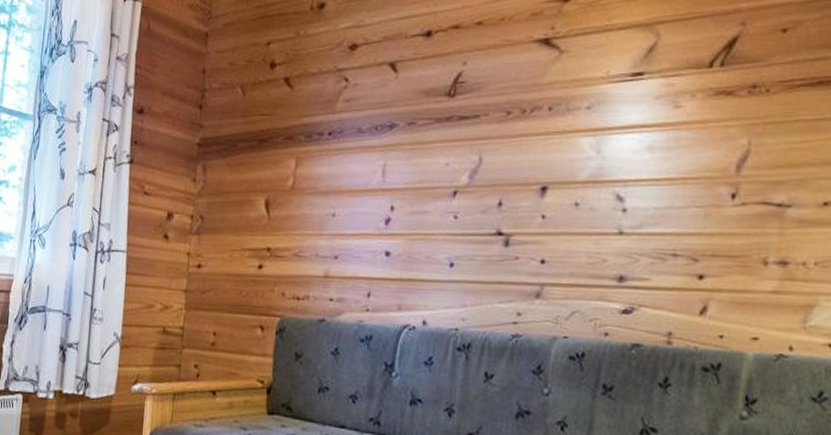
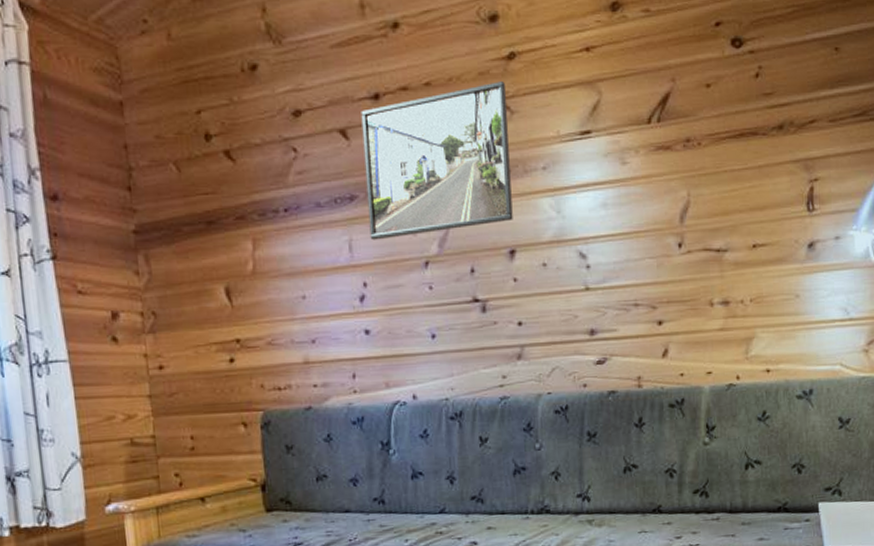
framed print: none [404,22,558,167] -> present [361,81,513,240]

